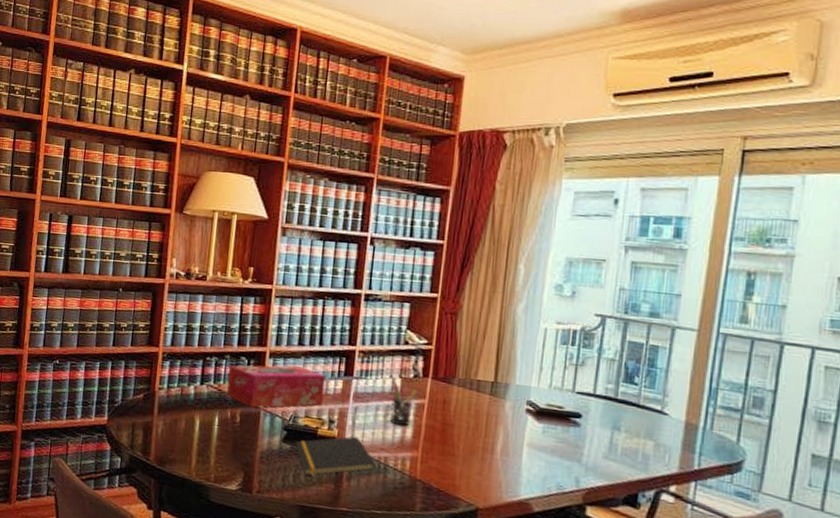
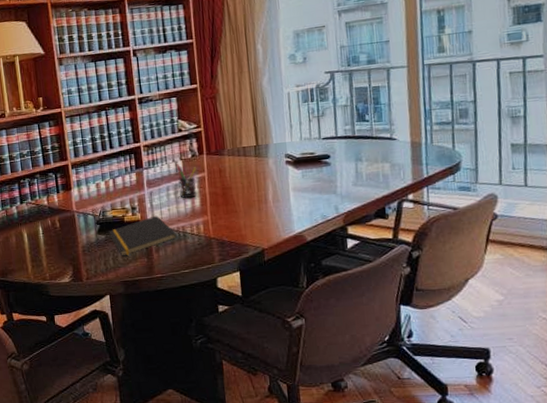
tissue box: present [227,365,325,408] -> none [41,170,123,213]

